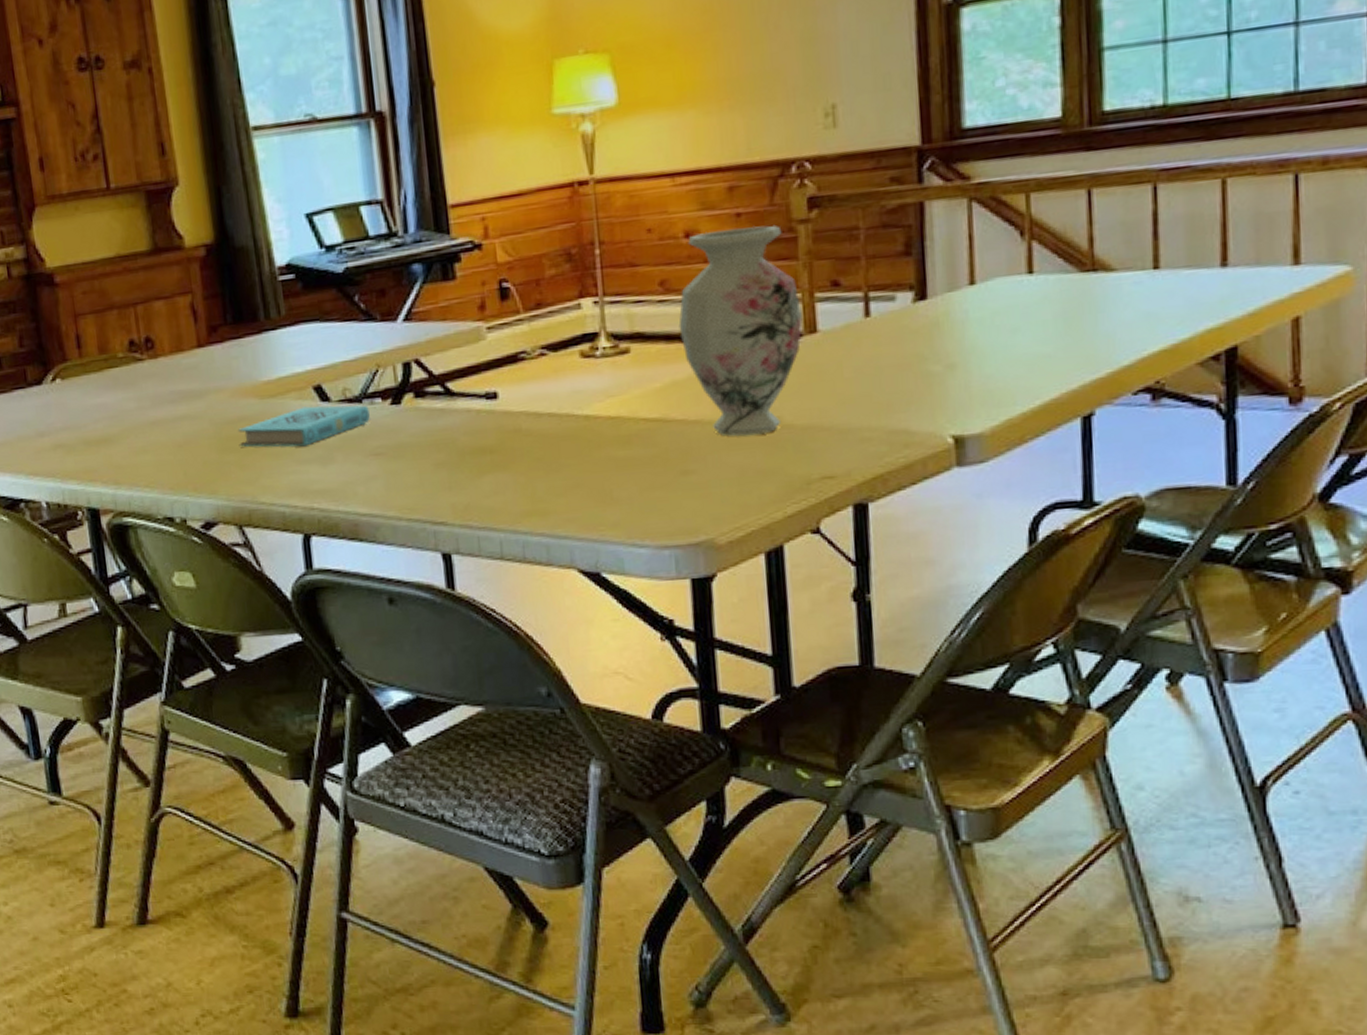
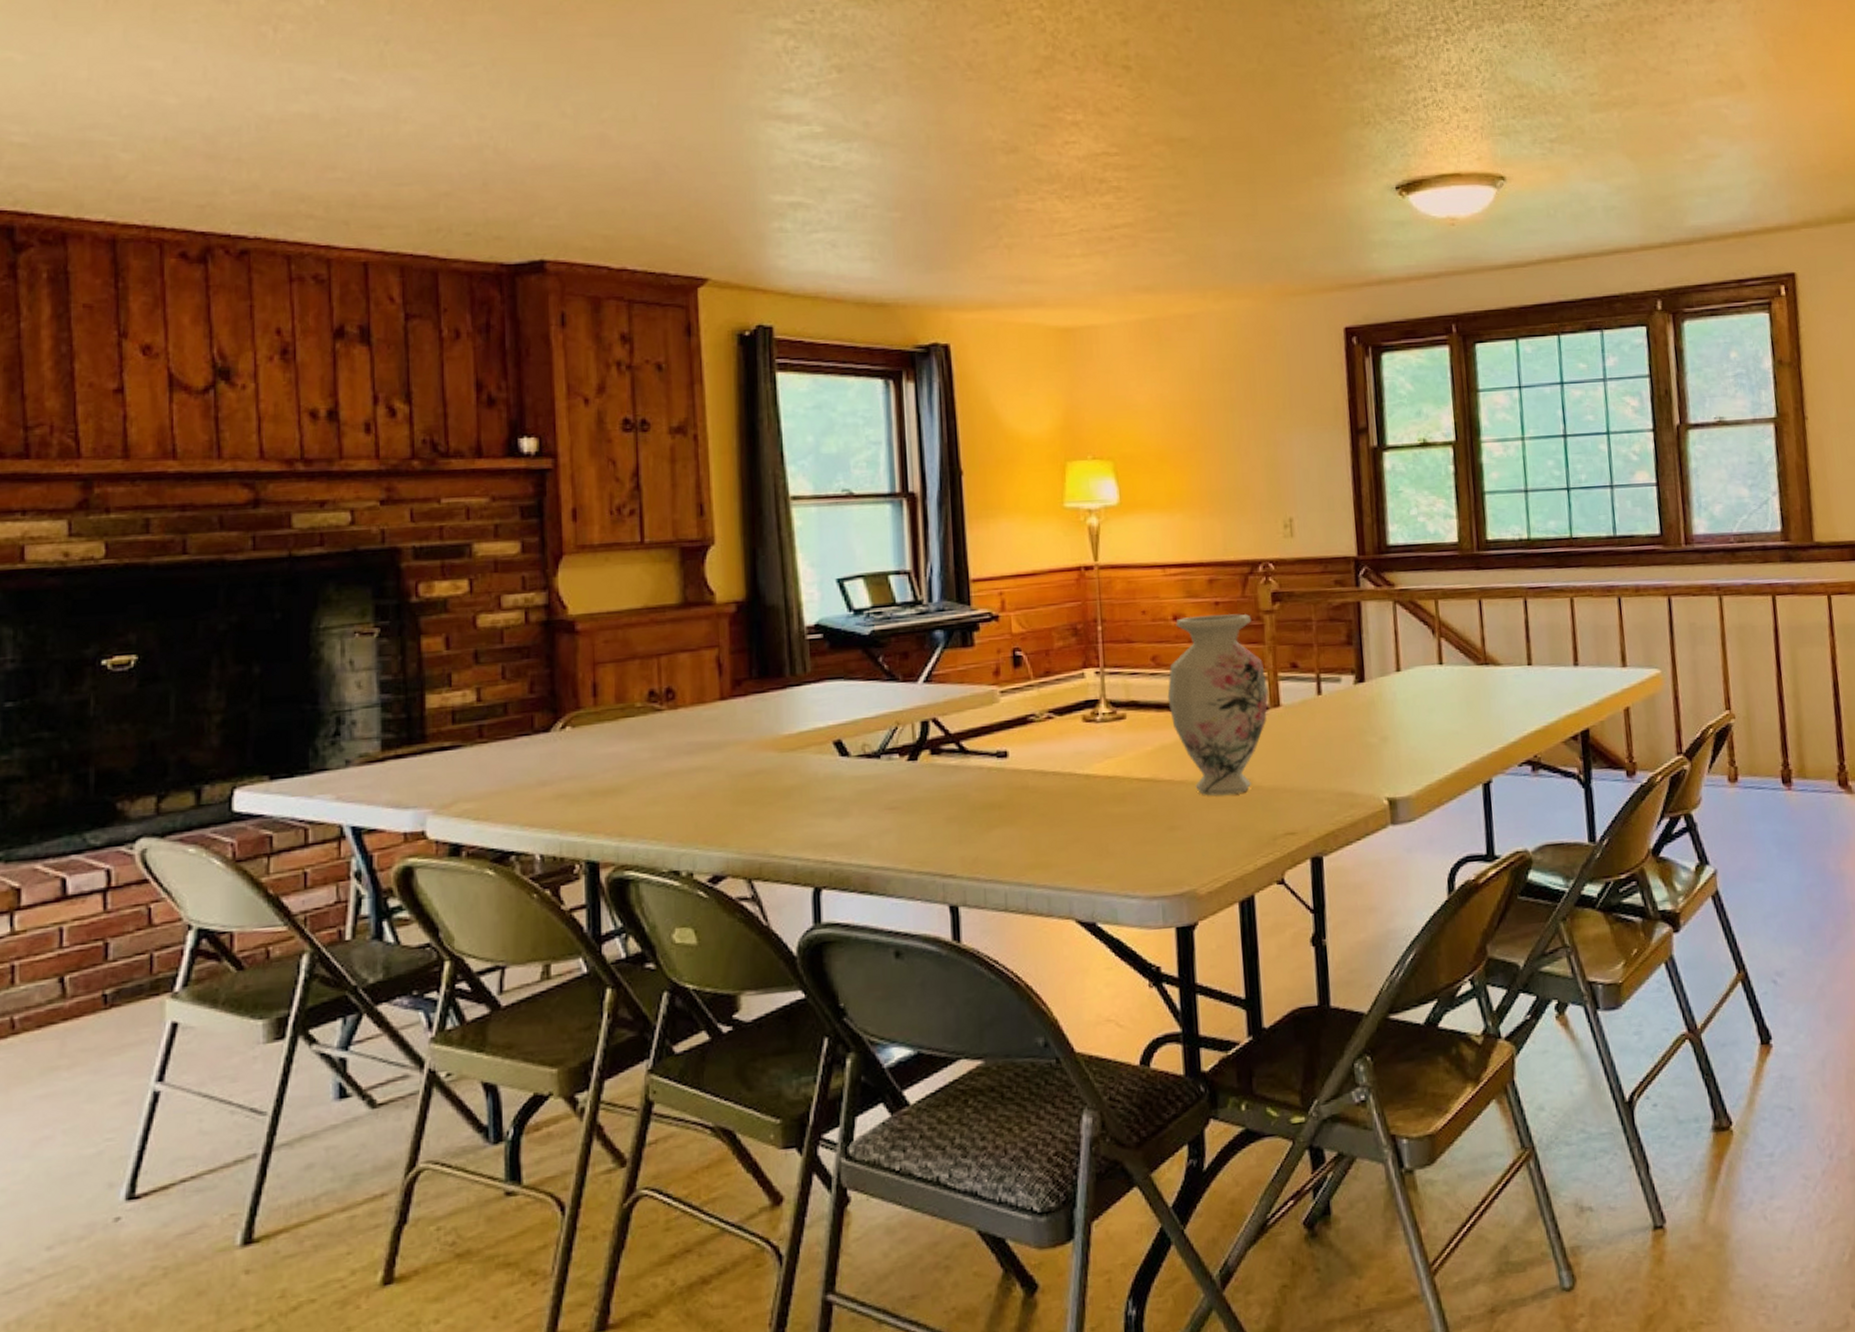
book: present [238,405,370,447] -> none [755,760,887,800]

